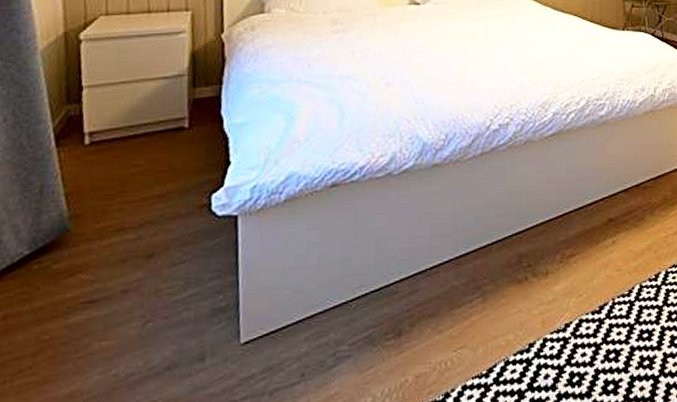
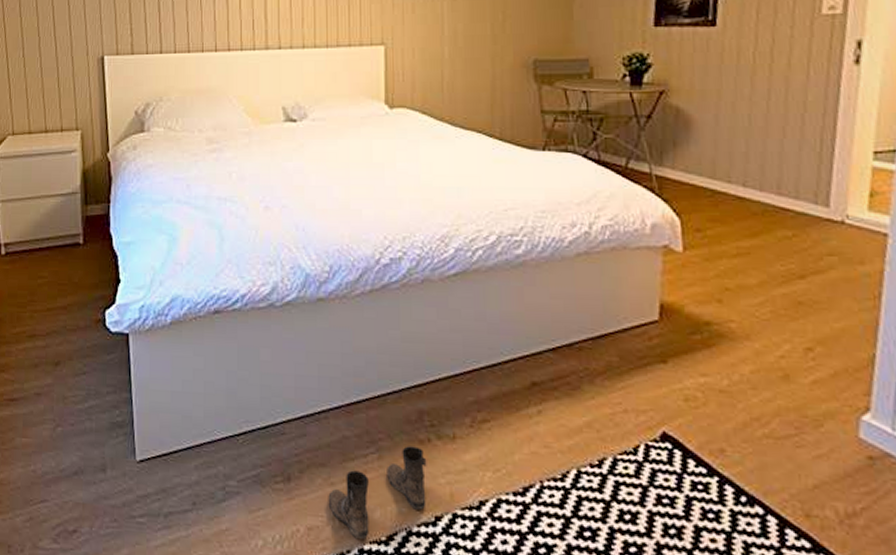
boots: none [436,286,524,378] -> present [328,446,427,540]

